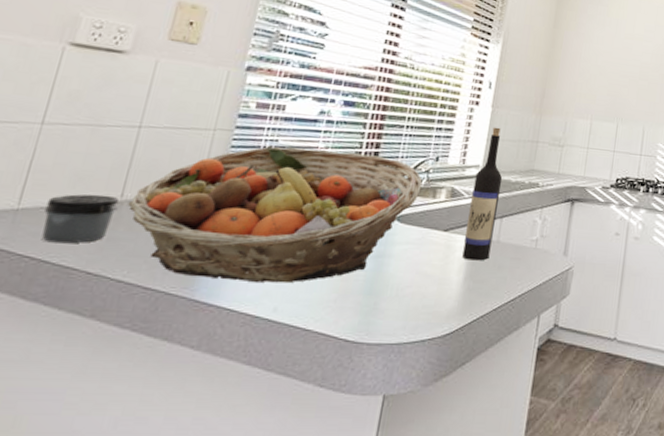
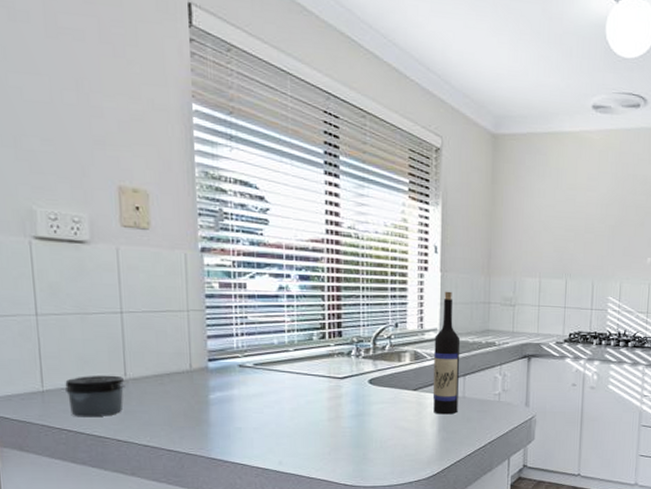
fruit basket: present [127,146,423,283] -> none [132,323,386,441]

